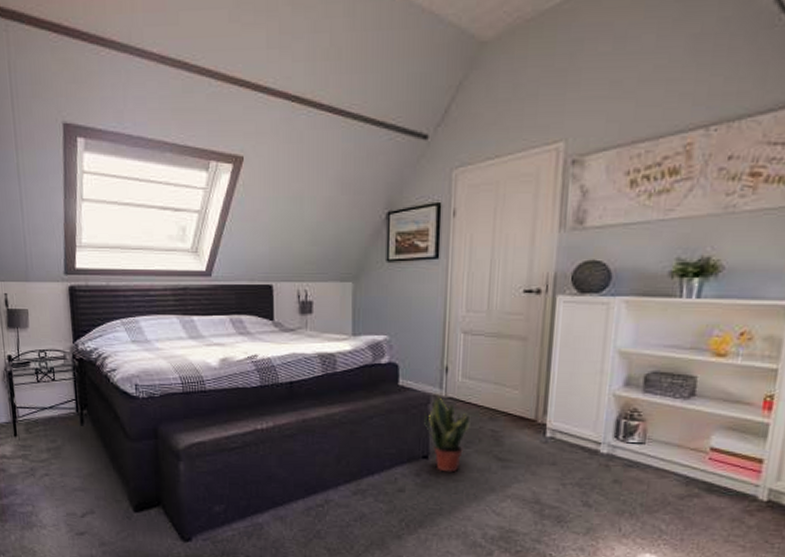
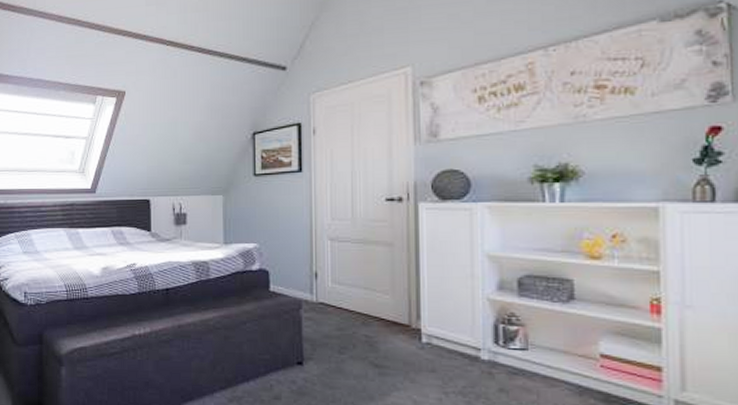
potted plant: present [424,394,471,473] -> none [297,299,343,380]

